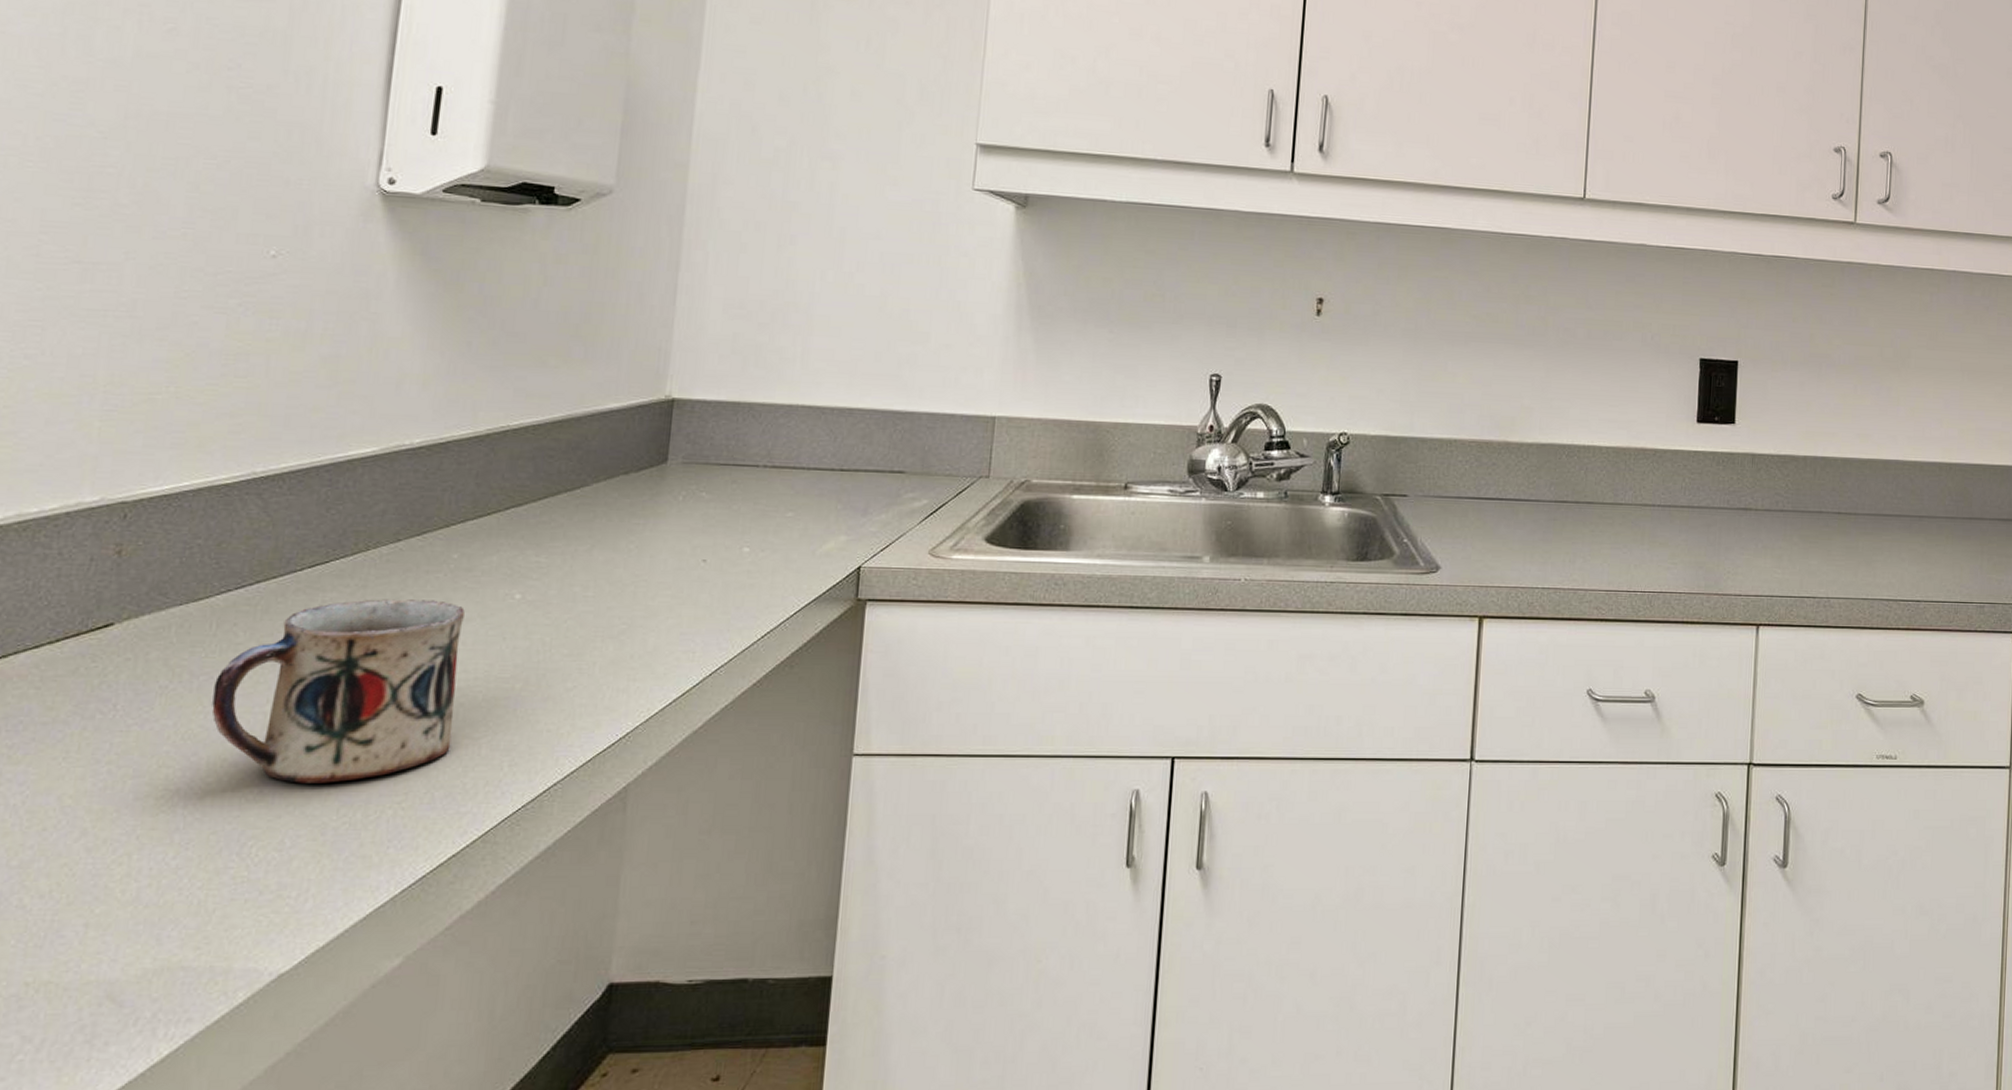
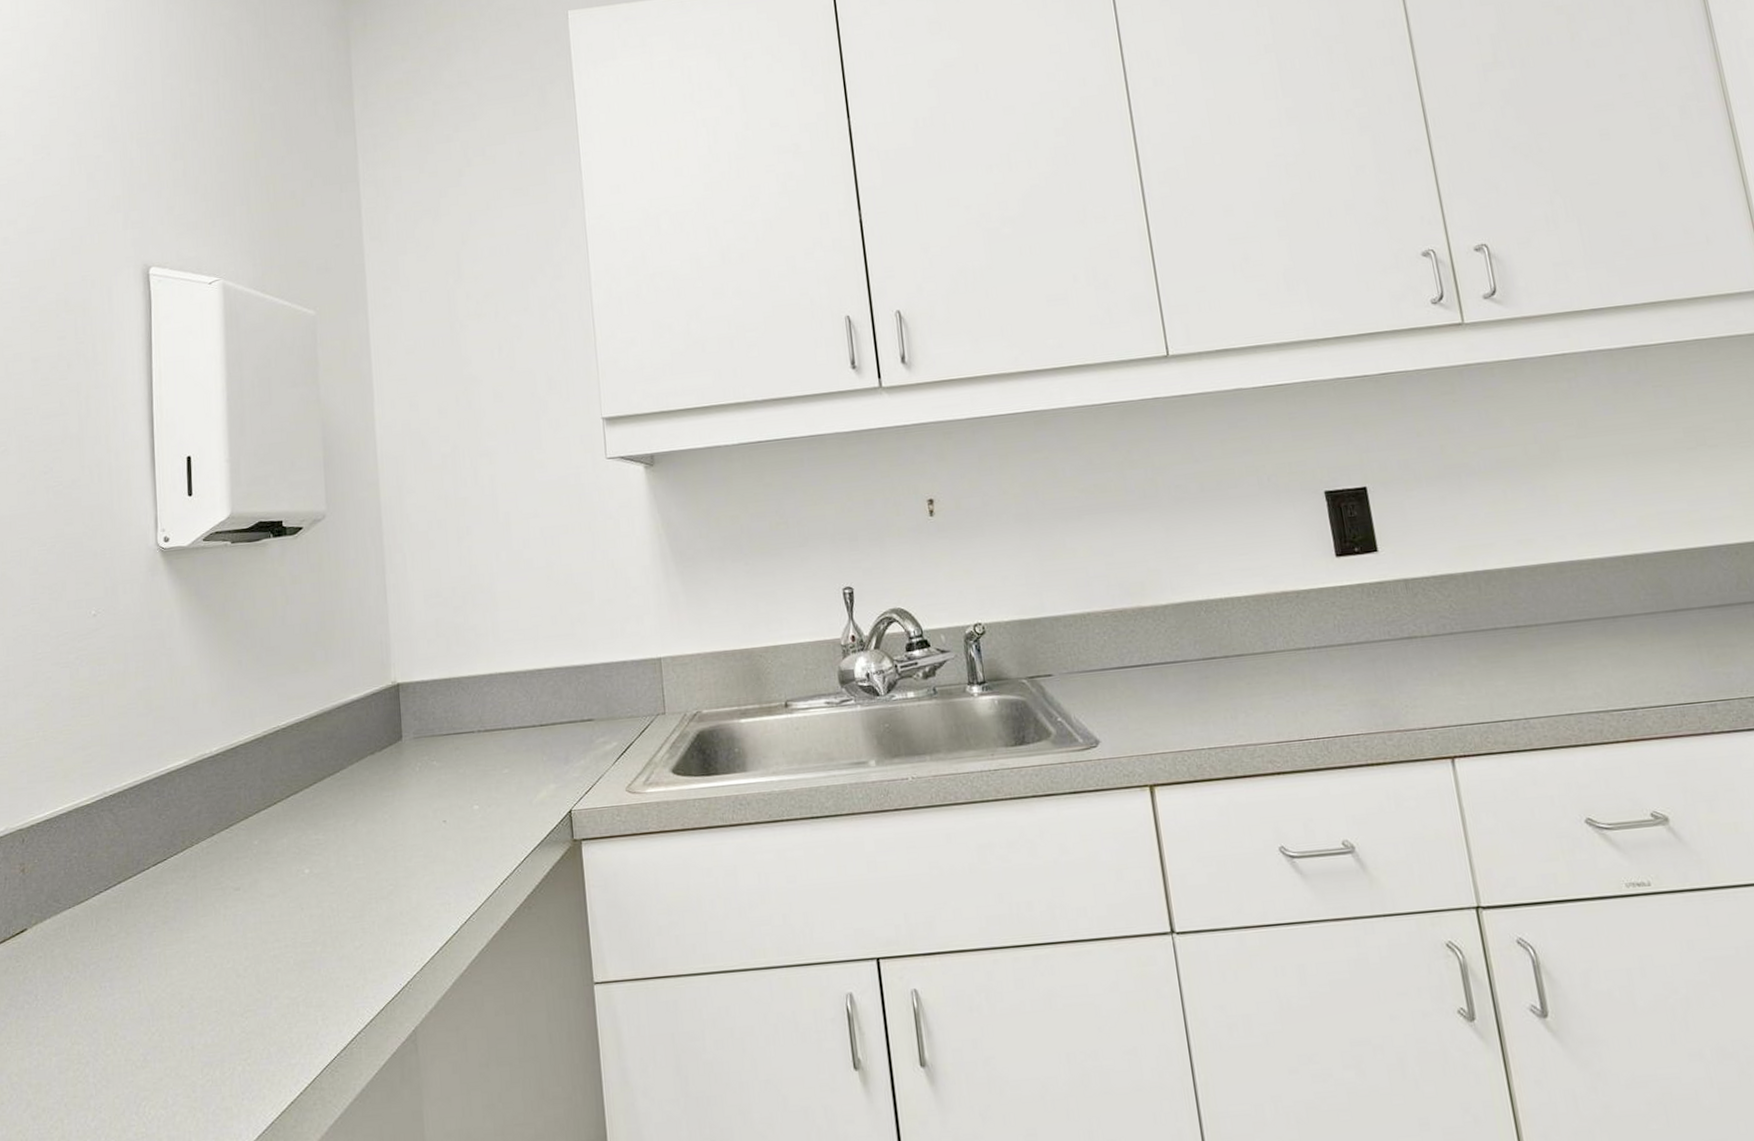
mug: present [211,599,465,783] -> none [101,882,276,1049]

